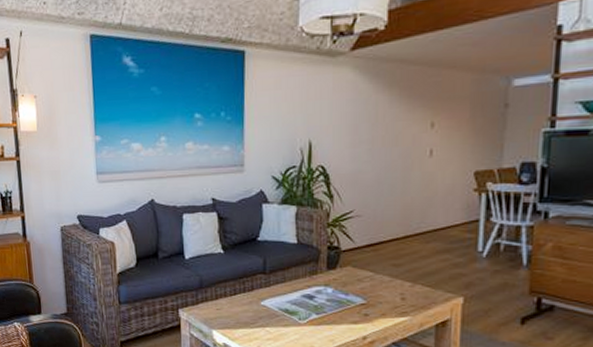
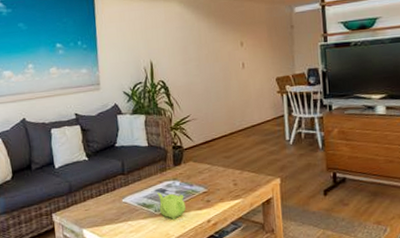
teapot: none [304,298,337,333] -> present [157,192,186,221]

